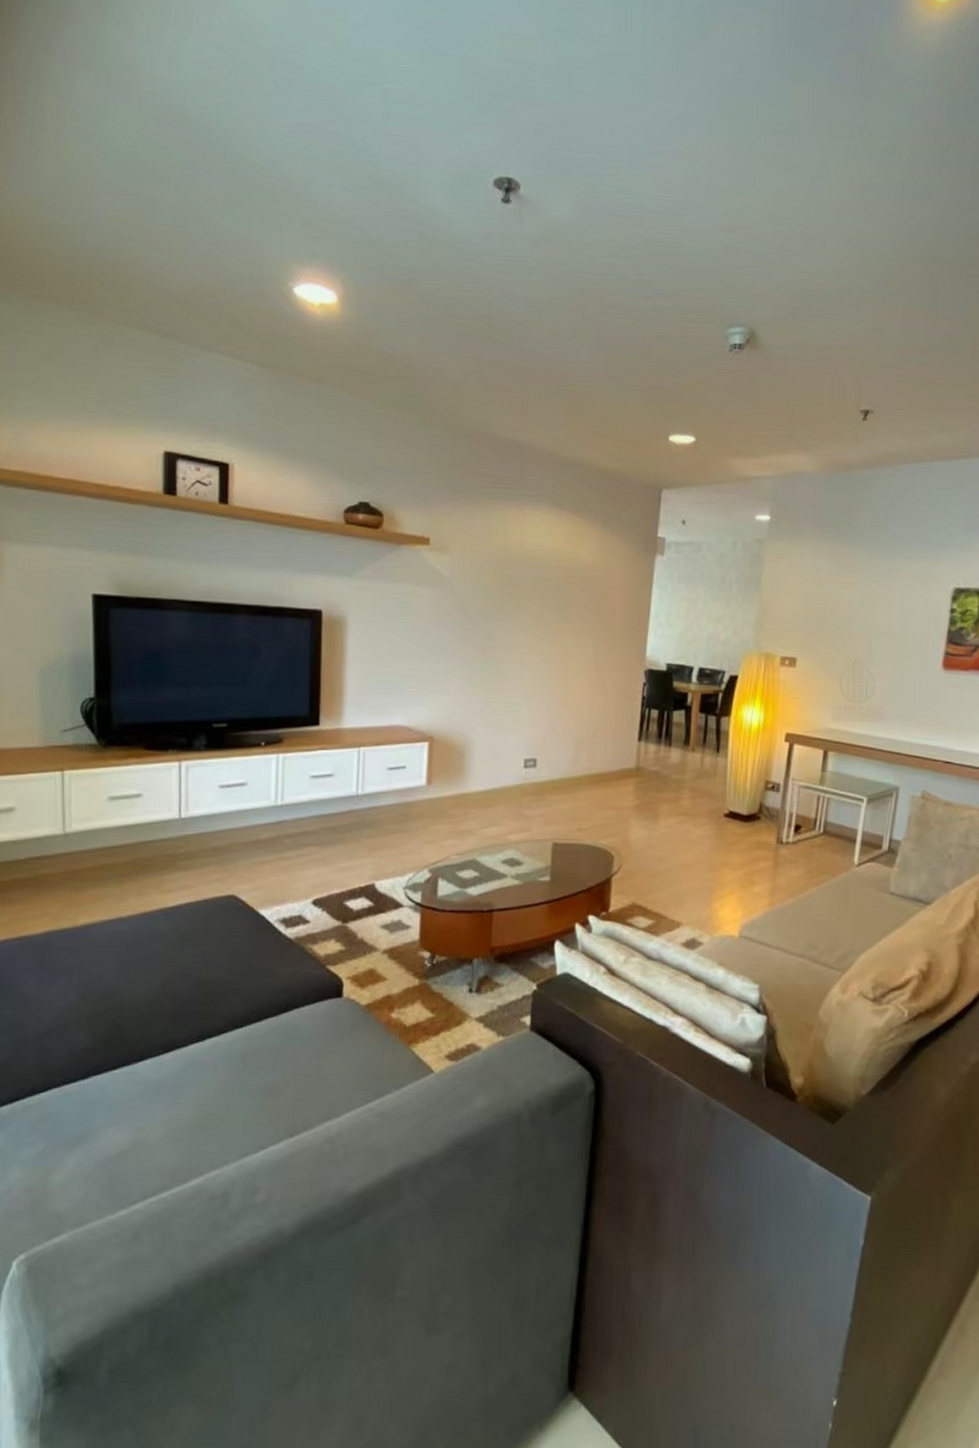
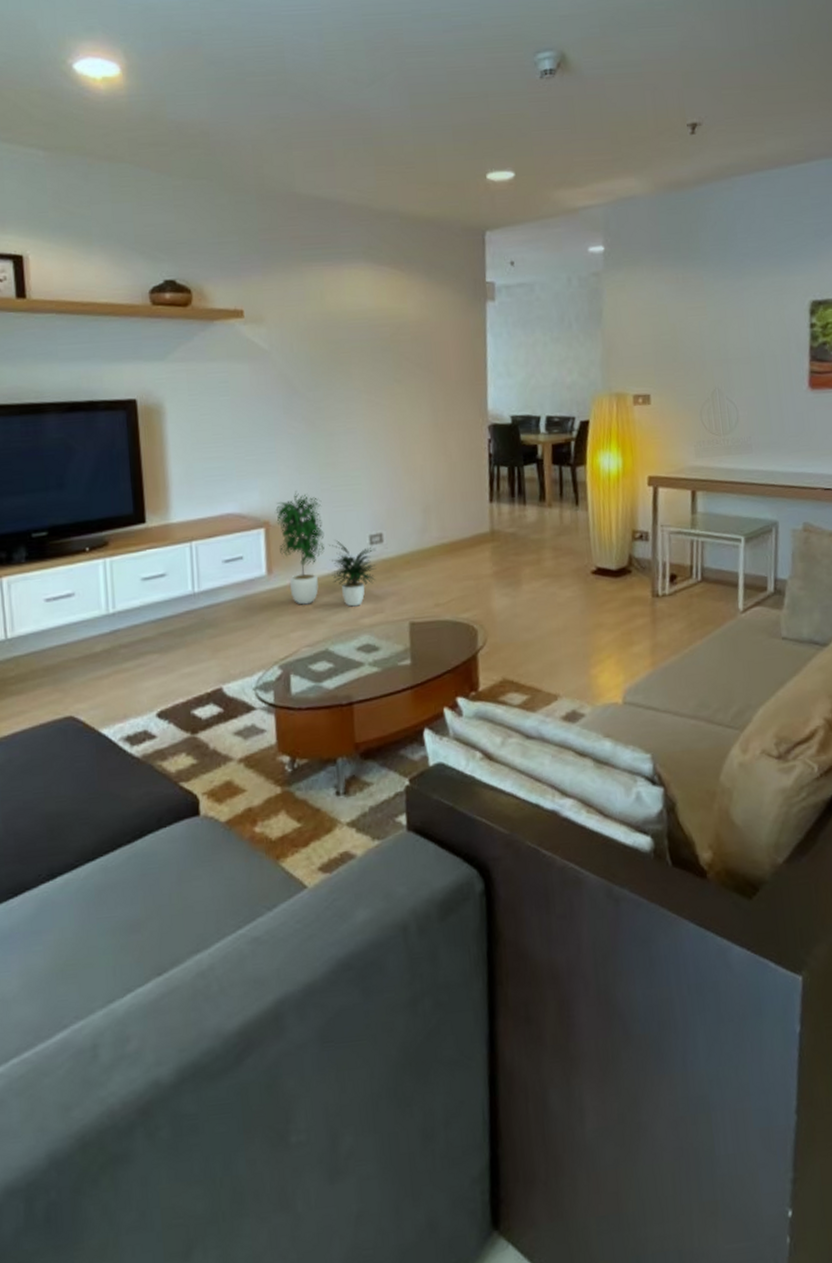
potted plant: none [440,711,528,823] -> present [275,491,377,607]

